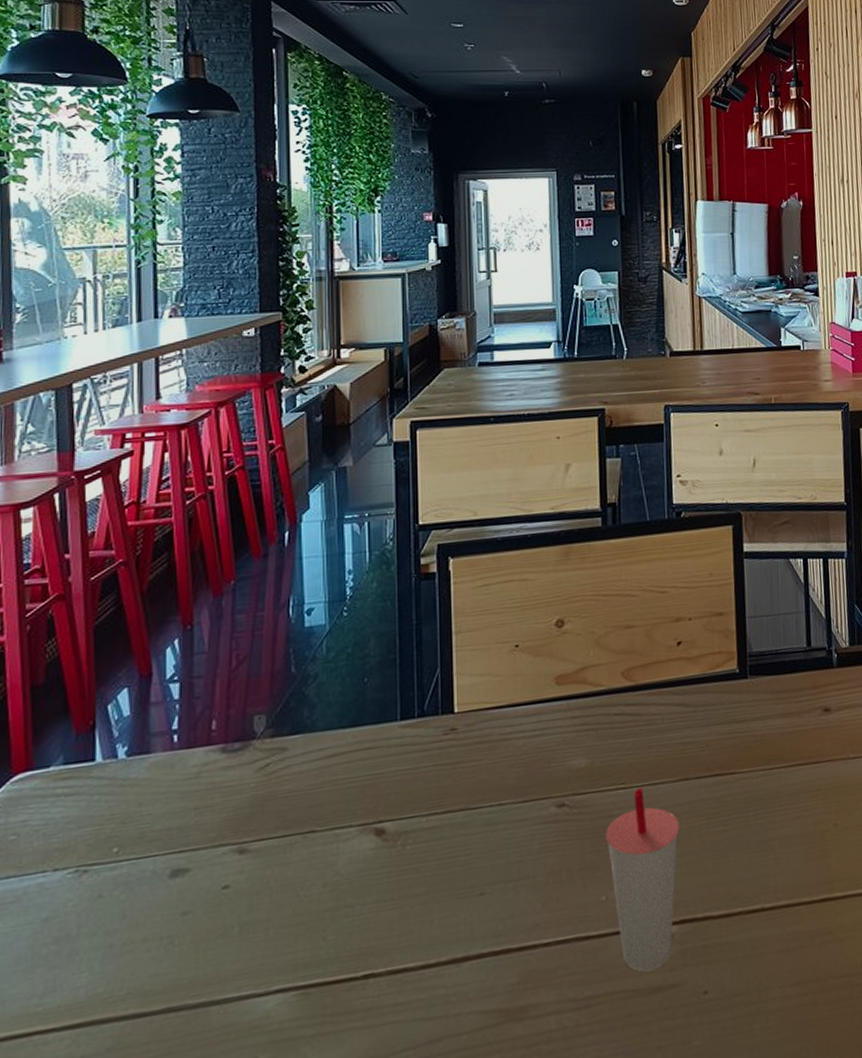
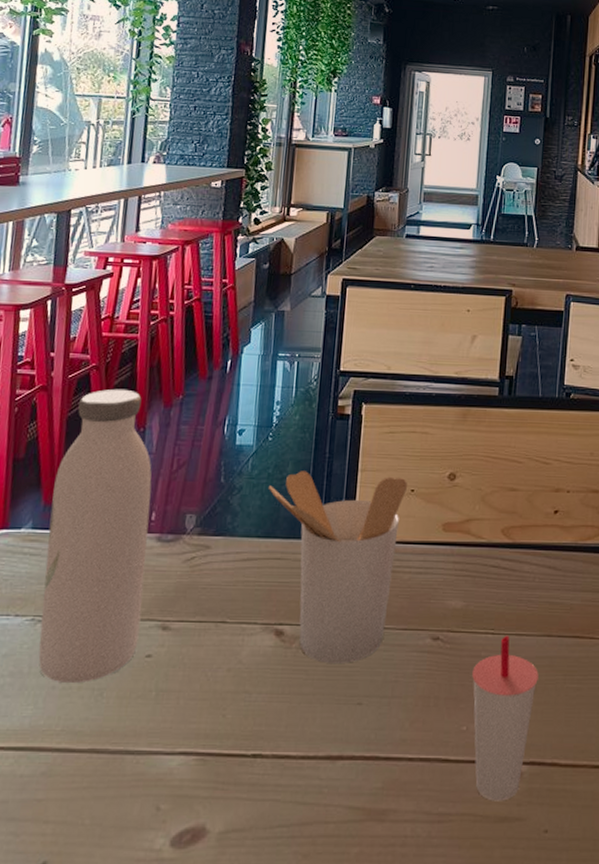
water bottle: none [85,583,212,939] -> present [38,388,152,684]
utensil holder: none [350,633,510,856] -> present [269,471,407,663]

